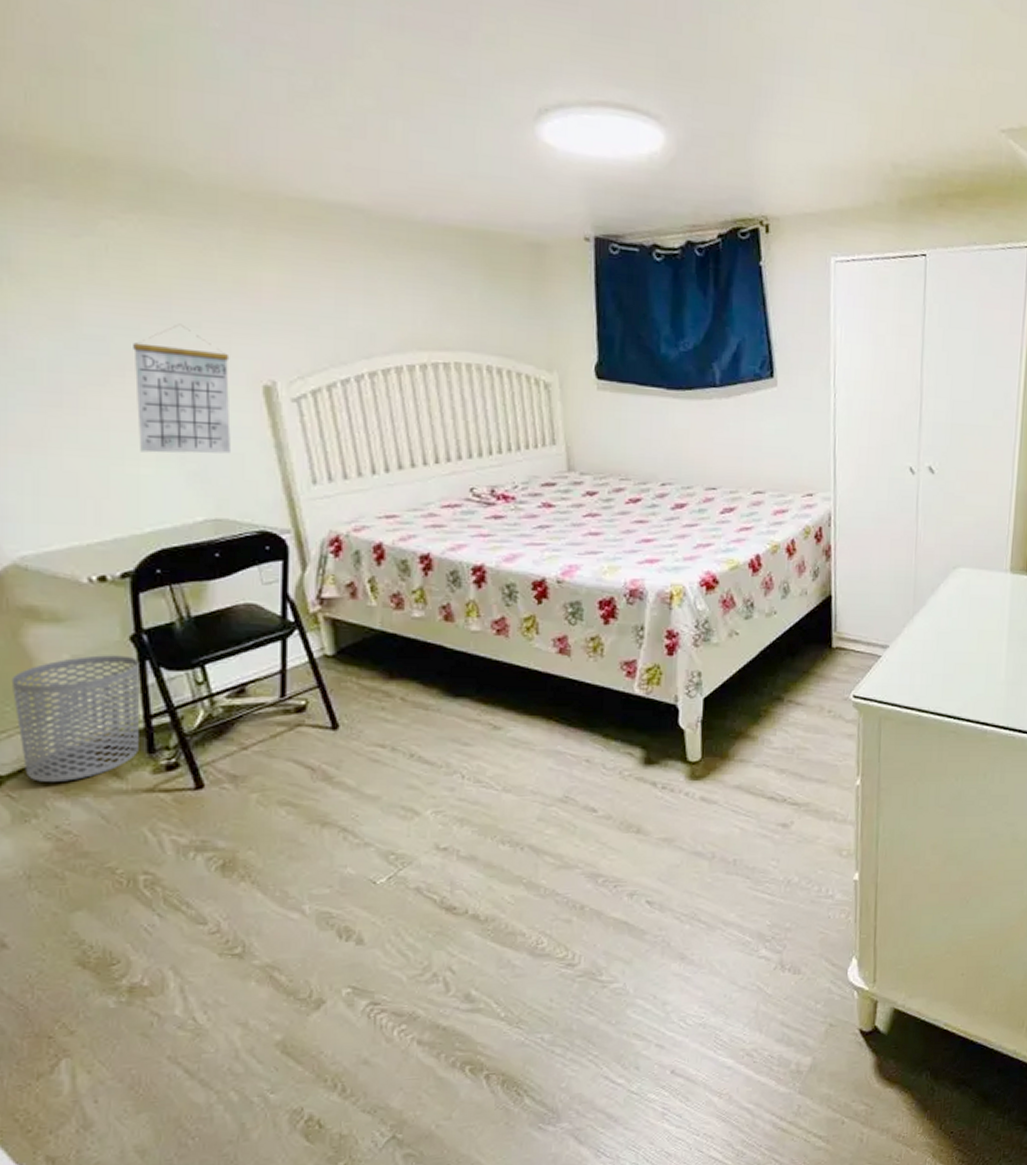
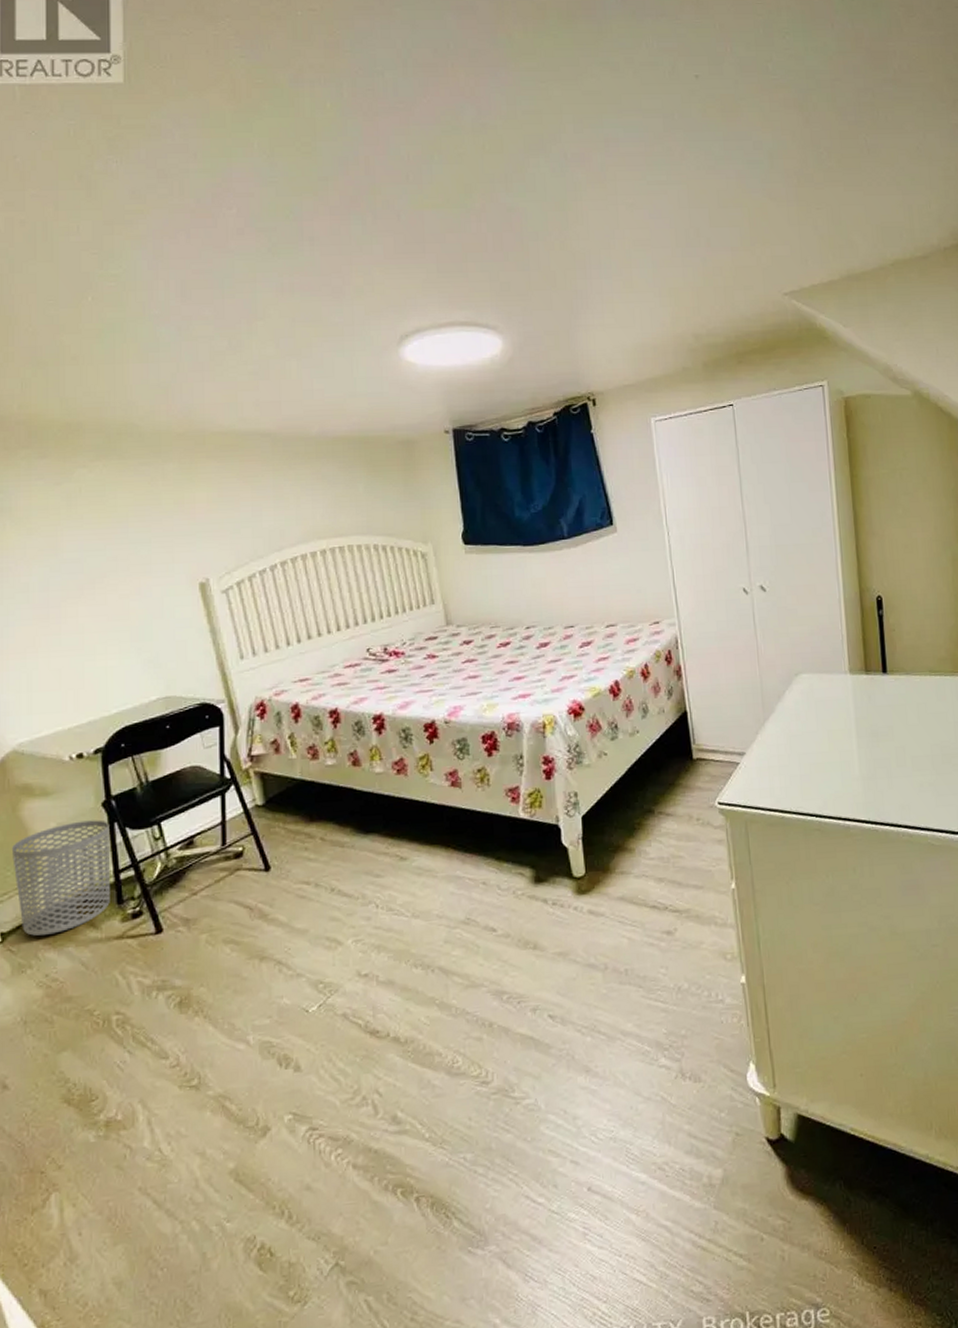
calendar: present [133,326,231,454] -> none [101,543,176,648]

